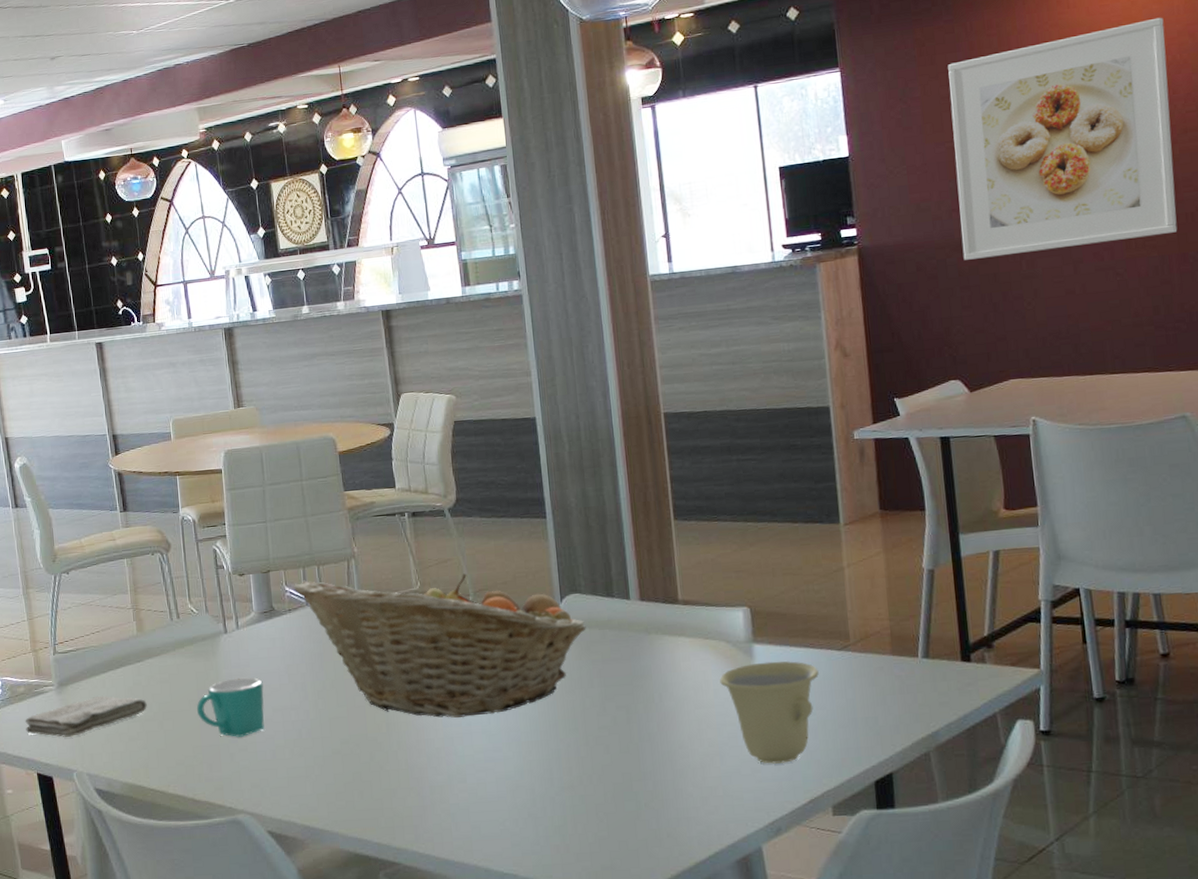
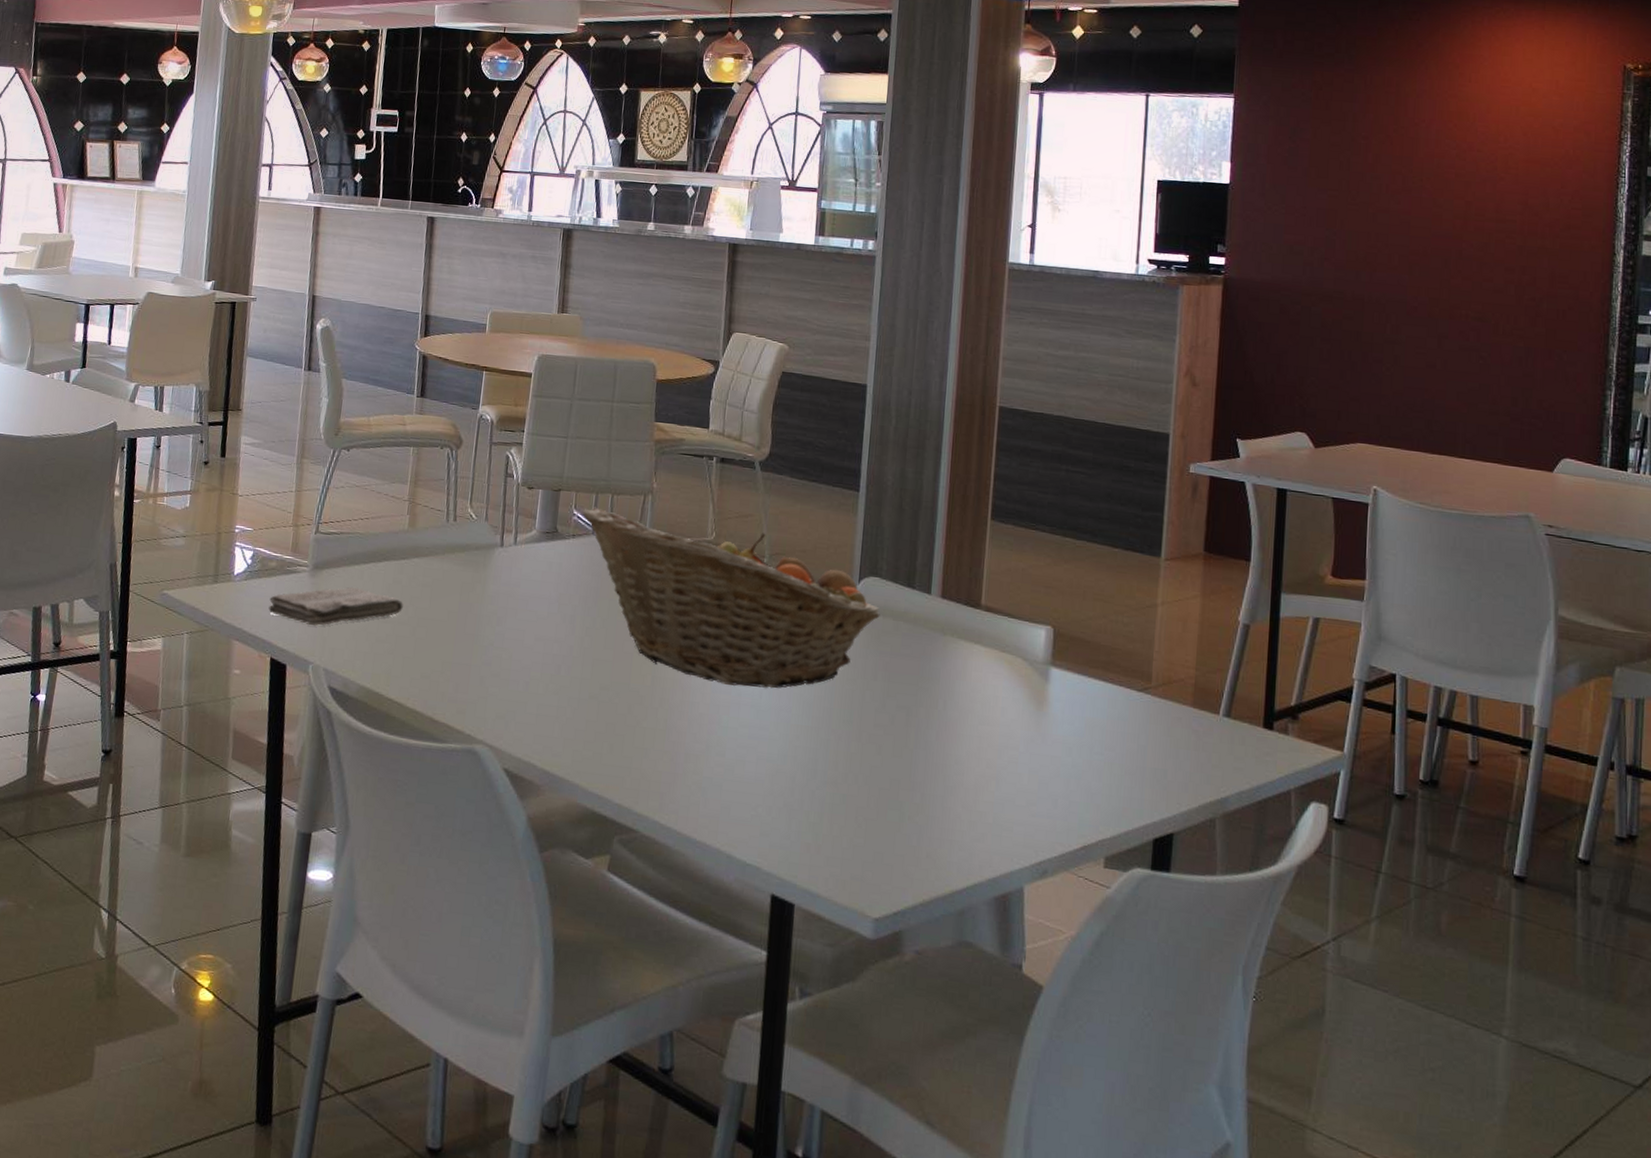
mug: present [196,677,264,737] -> none [454,596,531,661]
cup: present [720,661,819,764] -> none [1009,687,1114,801]
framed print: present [948,17,1178,260] -> none [1328,109,1562,327]

